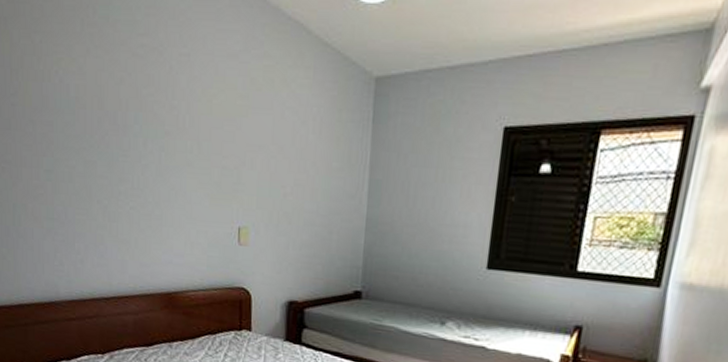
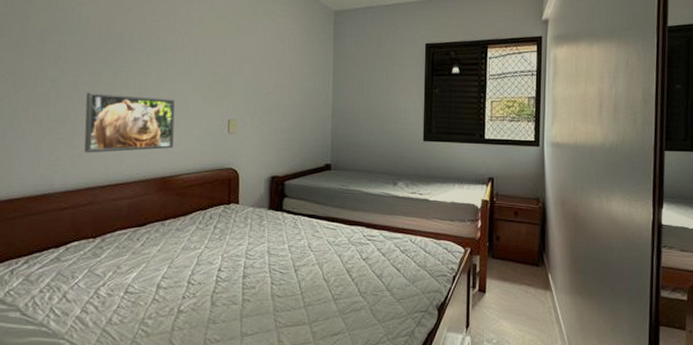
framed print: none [83,187,179,260] -> present [84,93,175,153]

